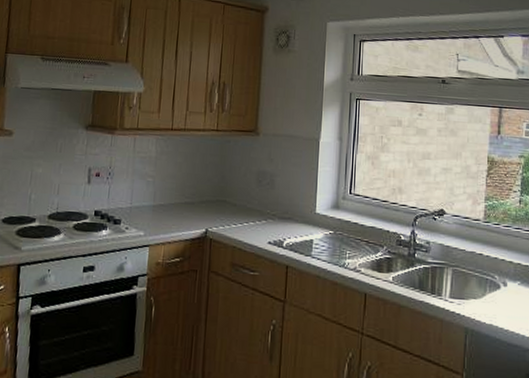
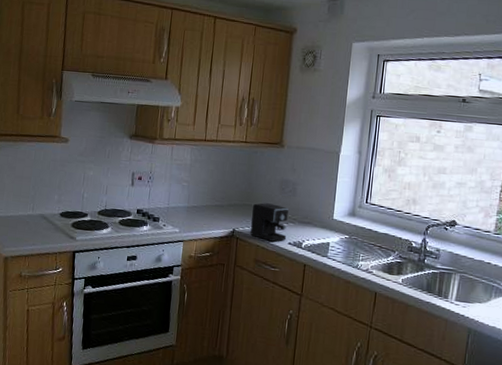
coffee maker: none [225,198,267,242] -> present [250,203,289,242]

